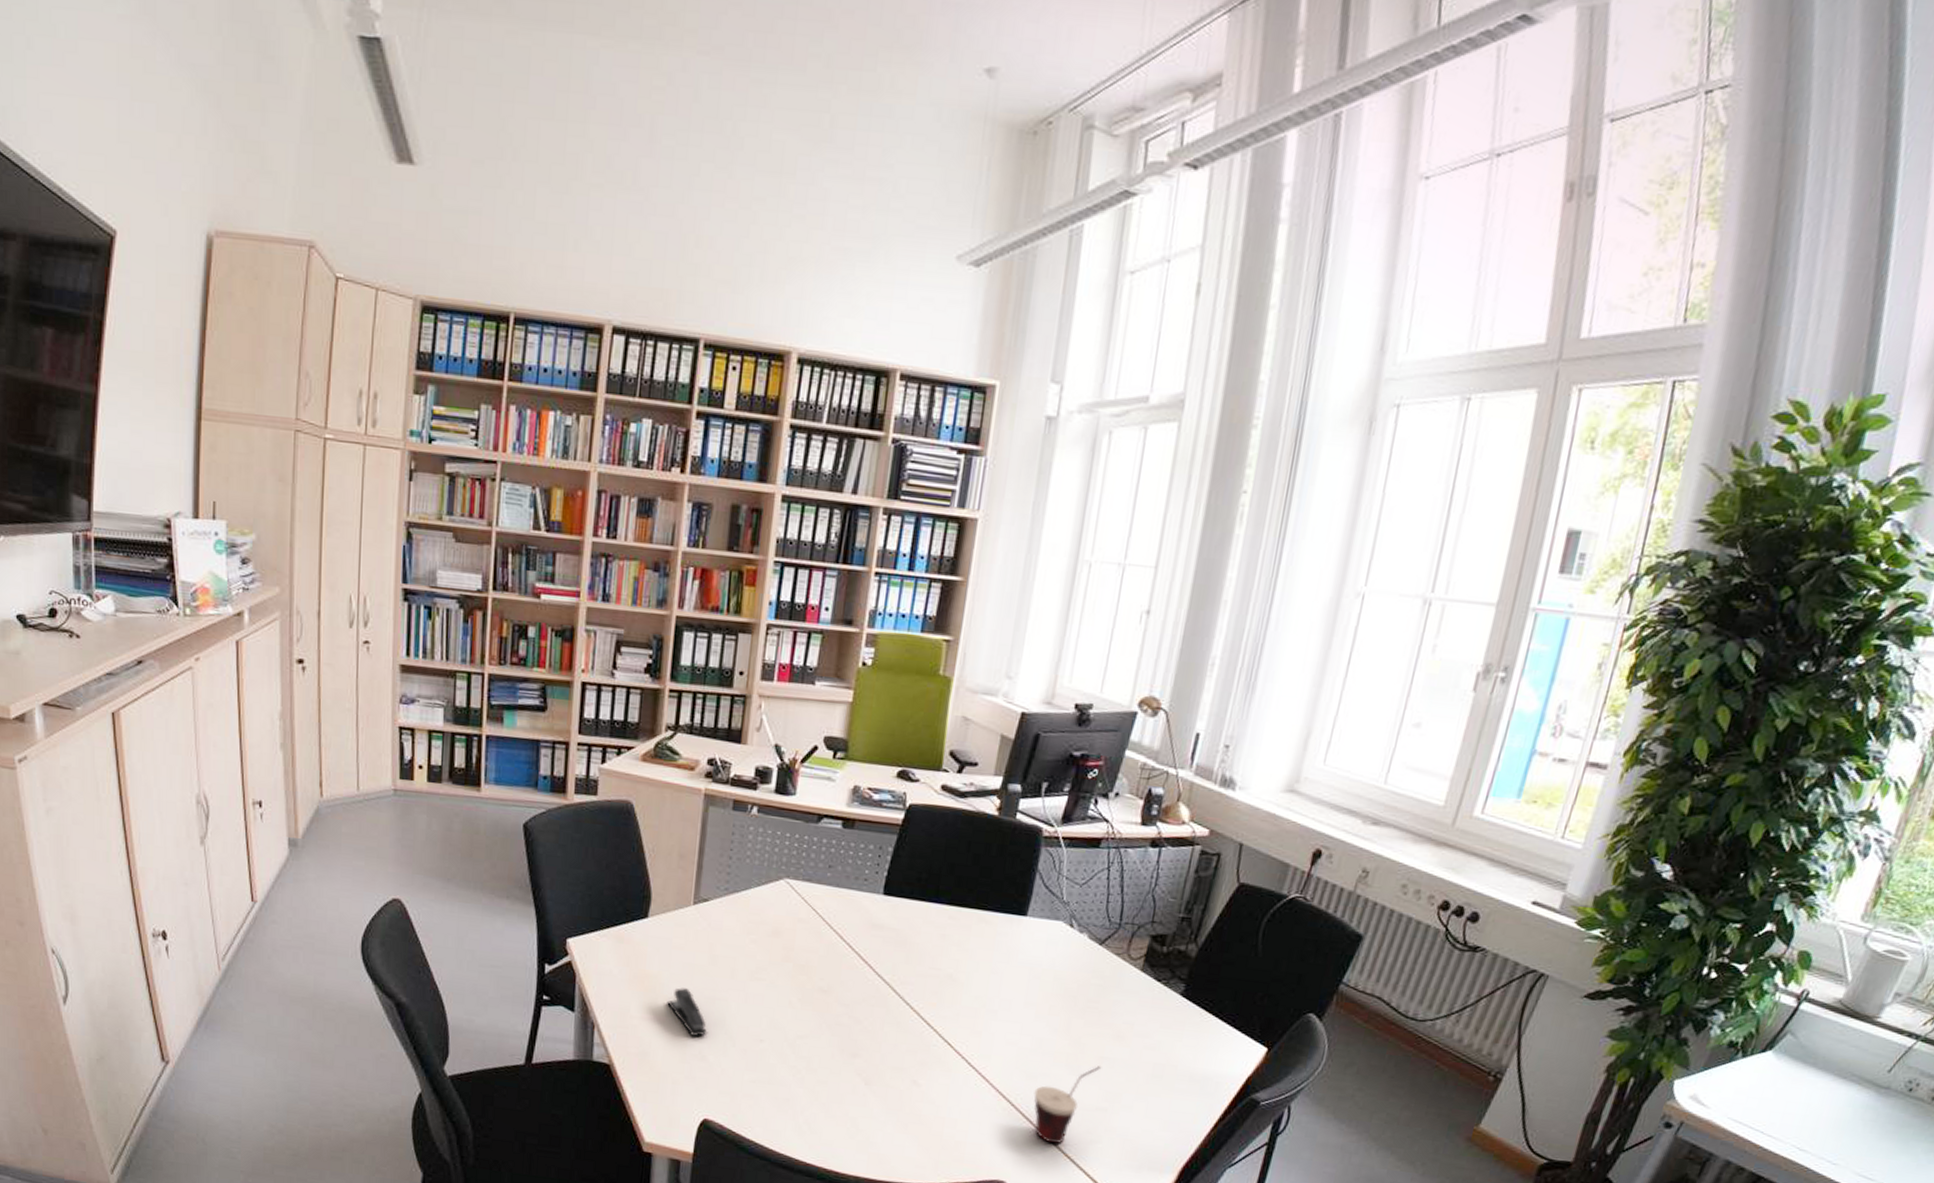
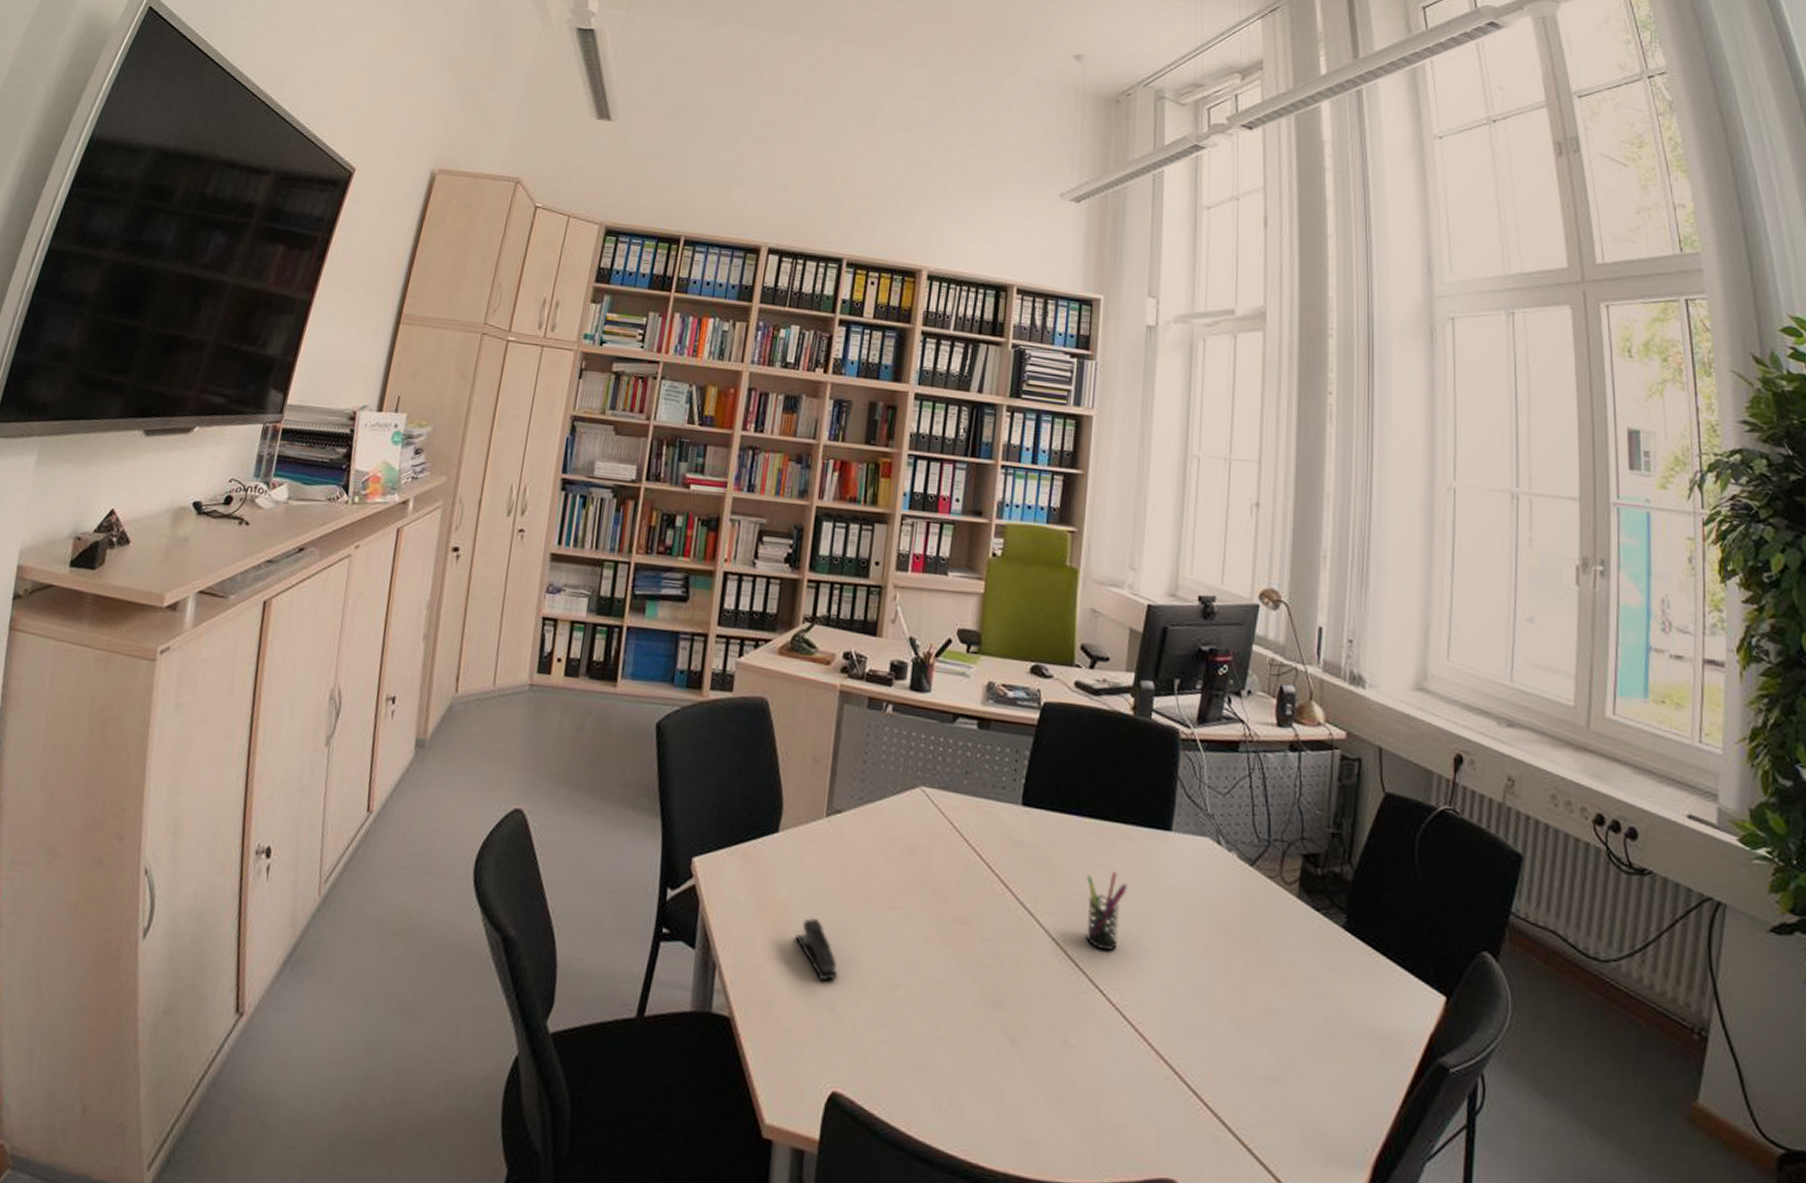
pen holder: none [938,949,981,1013] -> present [1086,871,1128,951]
cup: present [1033,1066,1102,1144] -> none [1198,1020,1270,1127]

